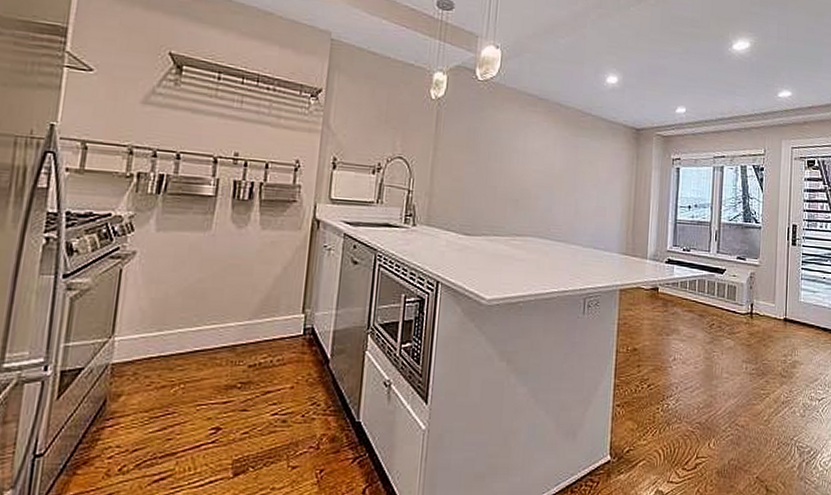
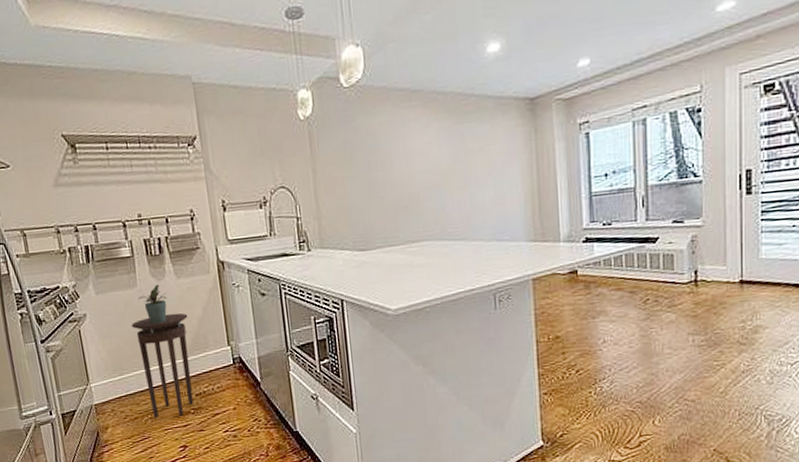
stool: none [187,267,264,390] -> present [131,313,194,418]
potted plant: none [208,232,245,277] -> present [138,284,168,325]

